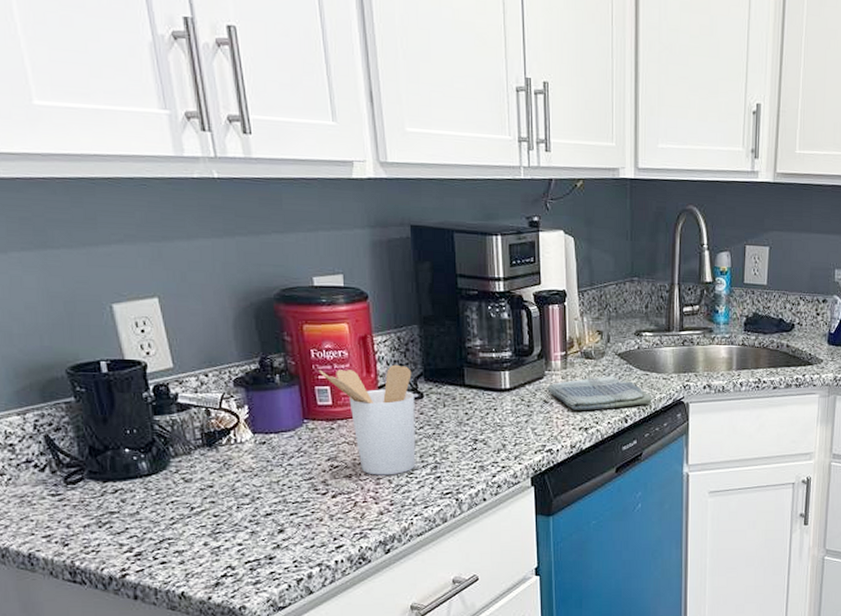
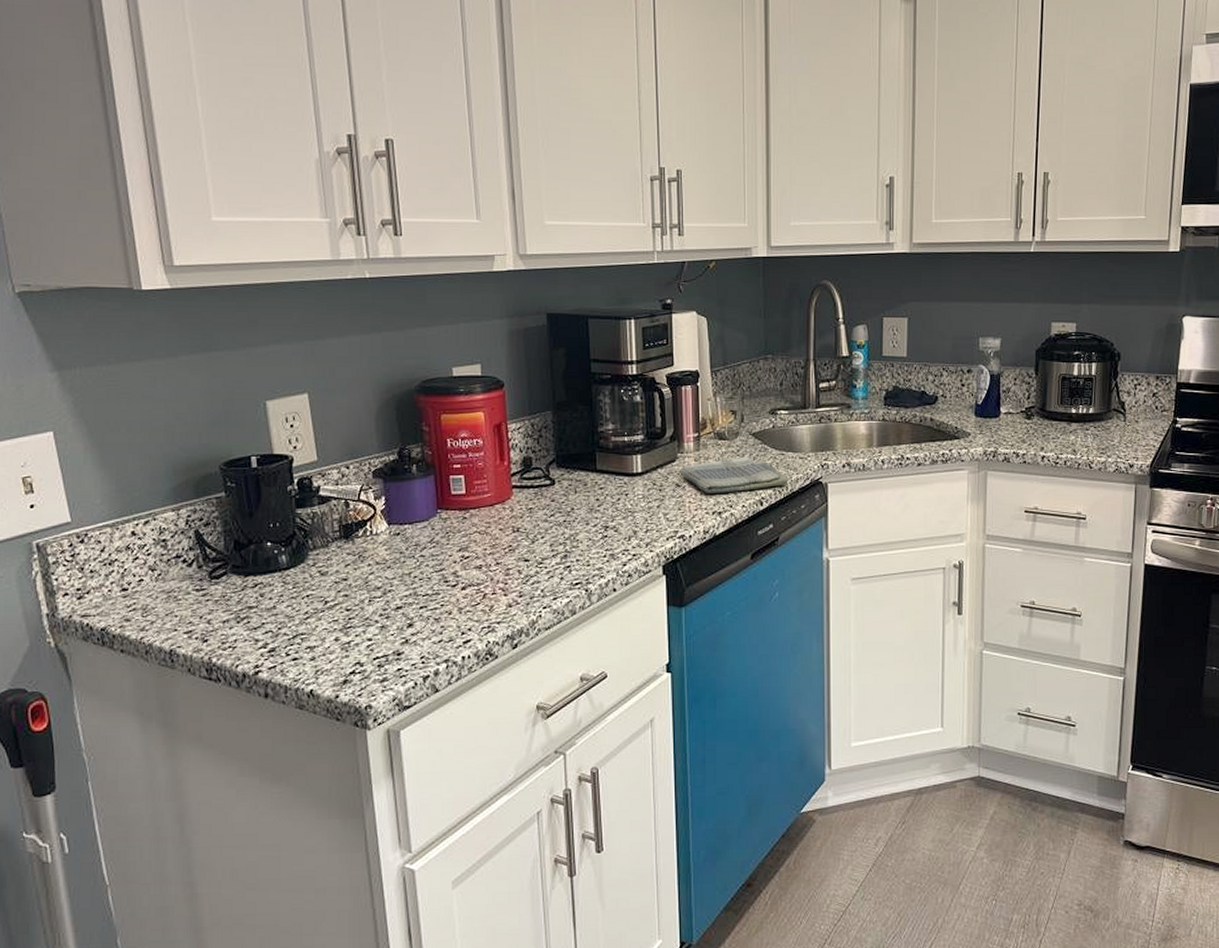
utensil holder: present [318,364,416,475] -> none [454,451,547,566]

